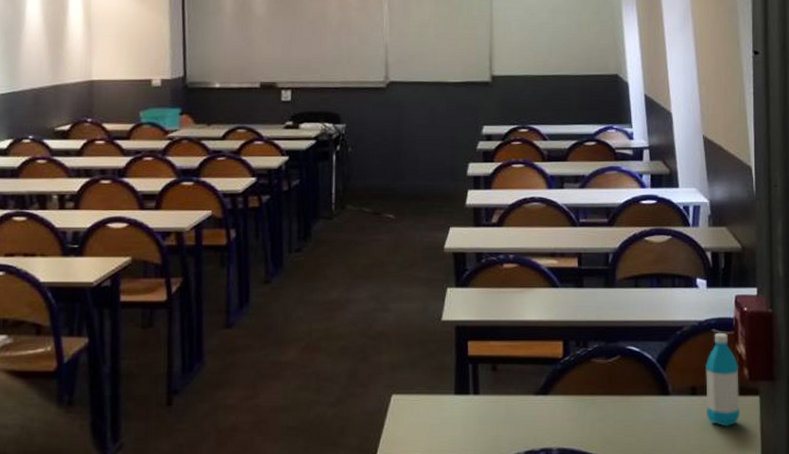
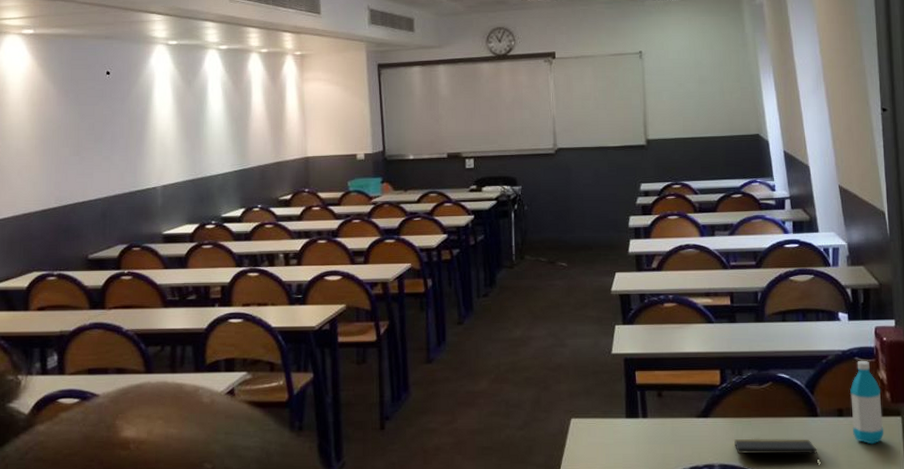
notepad: none [575,419,668,443] -> present [733,438,818,460]

